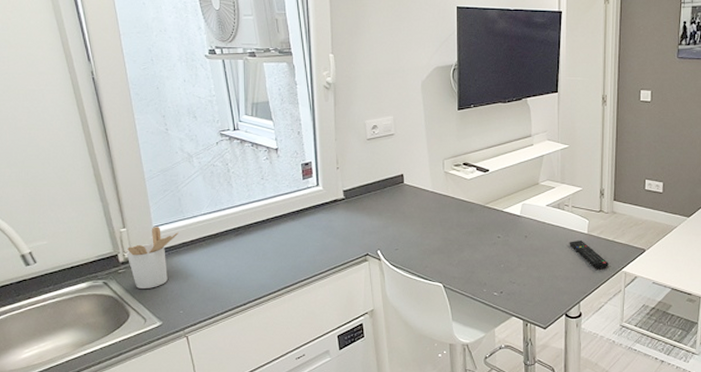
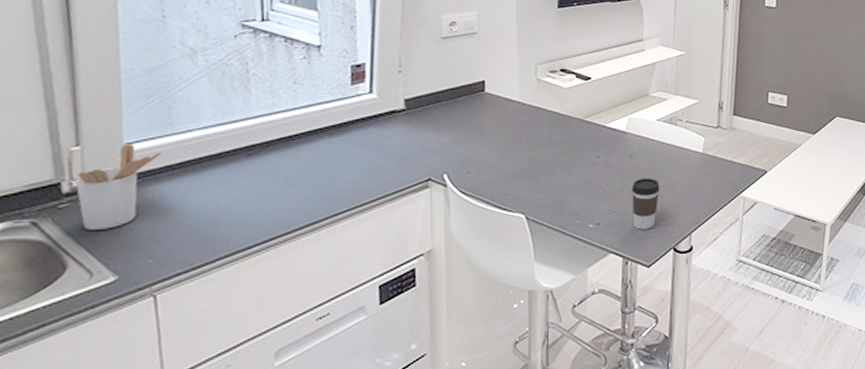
coffee cup: none [528,255,552,298] -> present [632,178,660,230]
remote control: present [569,239,609,270] -> none [681,160,726,195]

